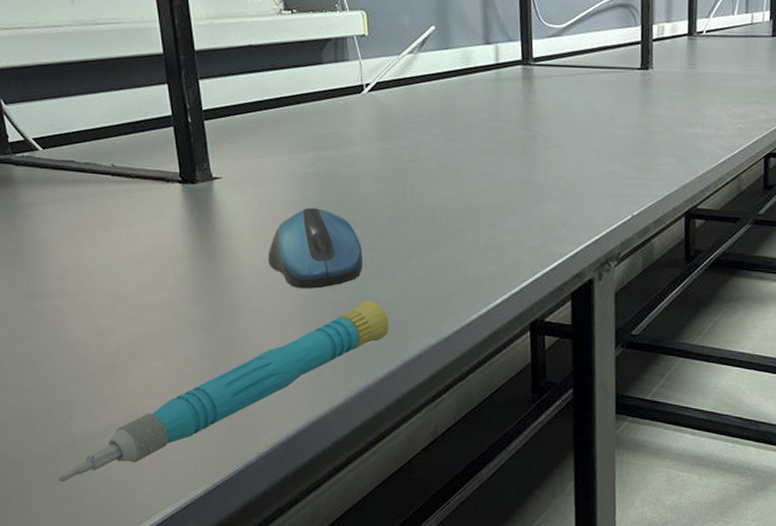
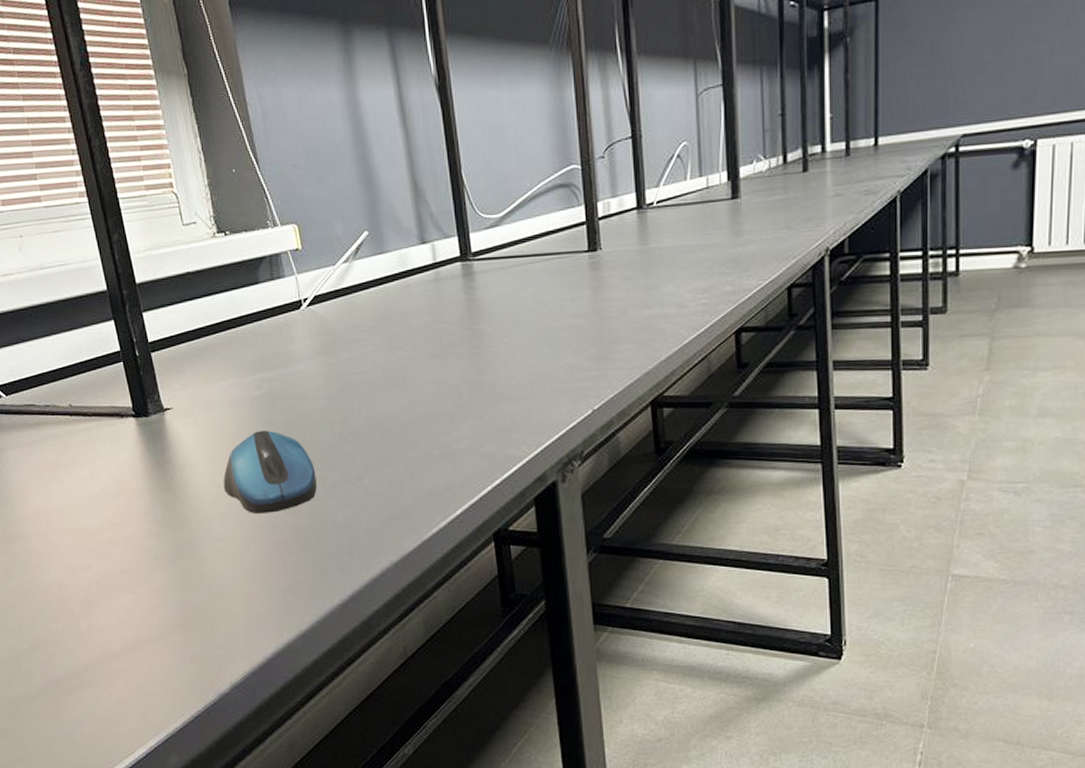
screwdriver: present [58,300,389,483] -> none [47,521,349,720]

